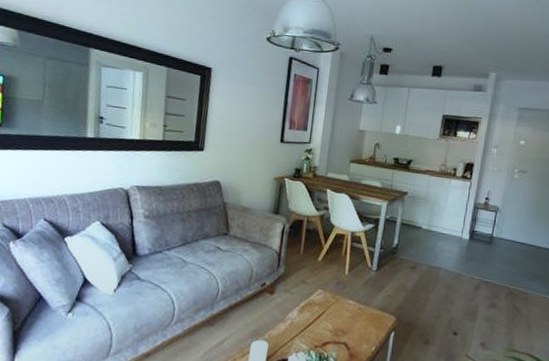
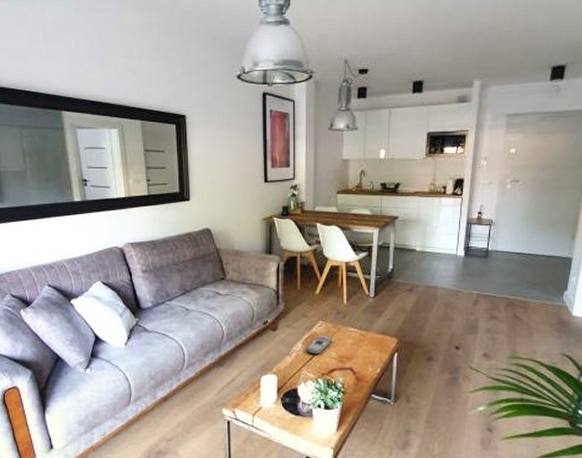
remote control: none [302,303,330,325] -> present [306,334,333,355]

